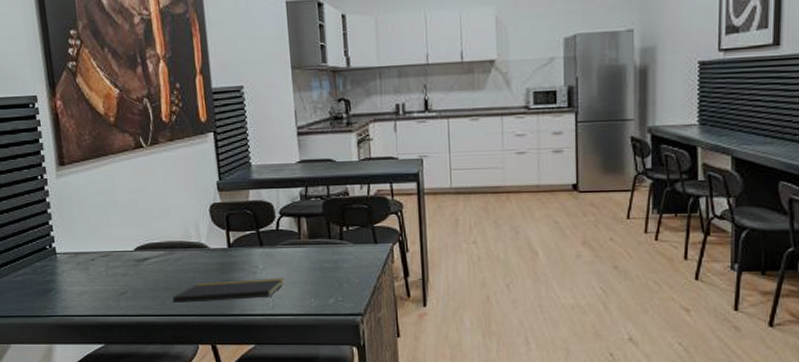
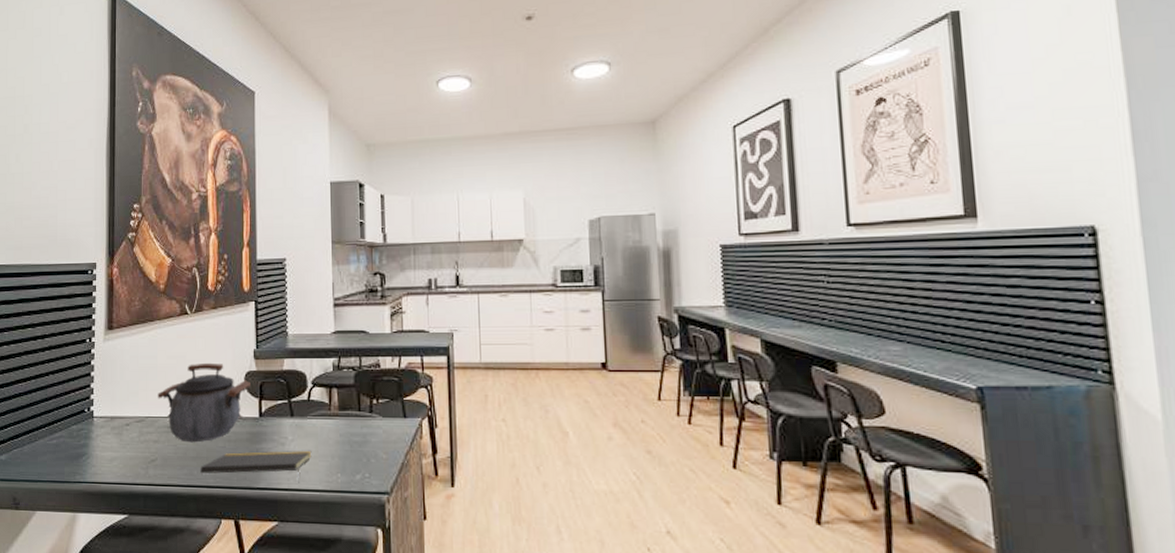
kettle: none [120,196,216,275] -> present [157,362,250,443]

